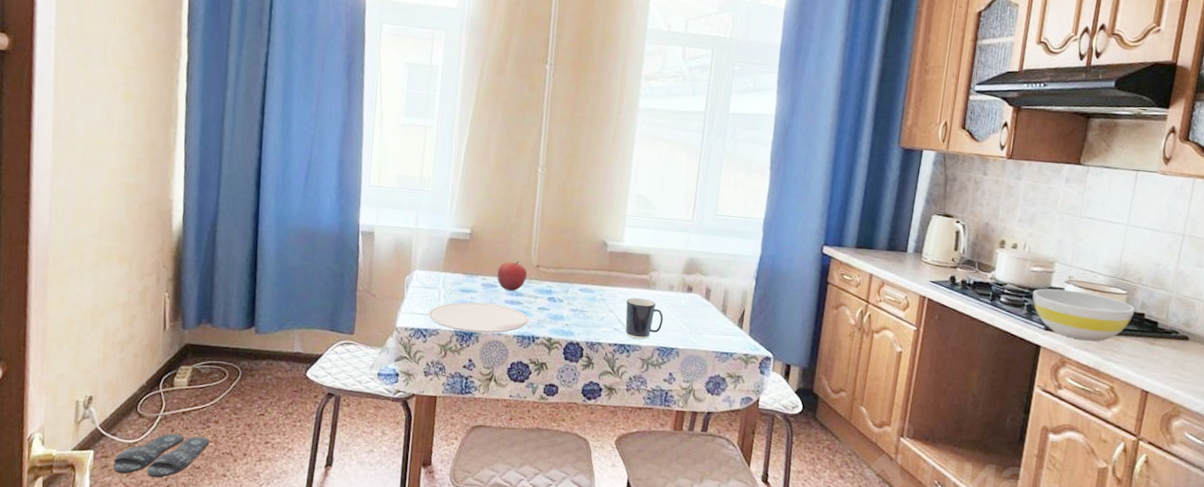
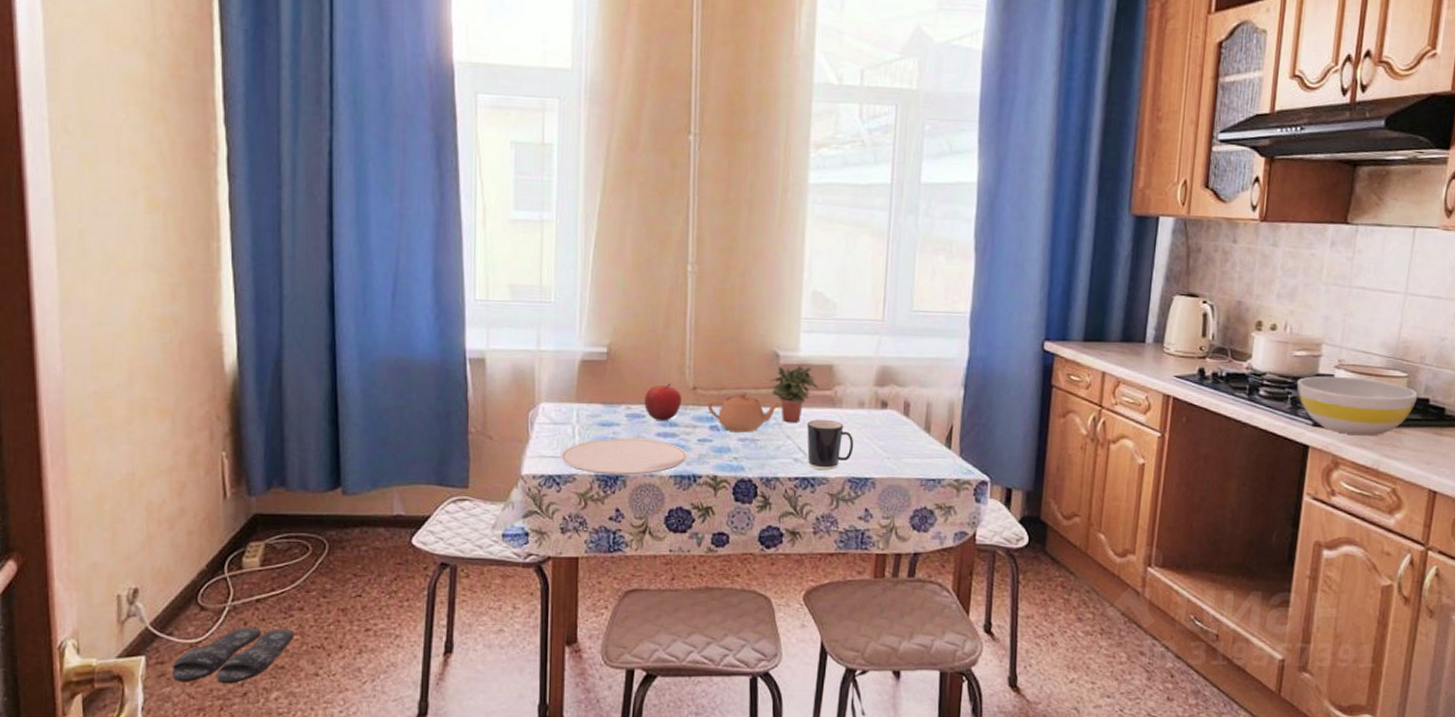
teapot: none [547,271,606,305] -> present [707,391,781,433]
potted plant: none [598,253,638,299] -> present [770,366,819,422]

